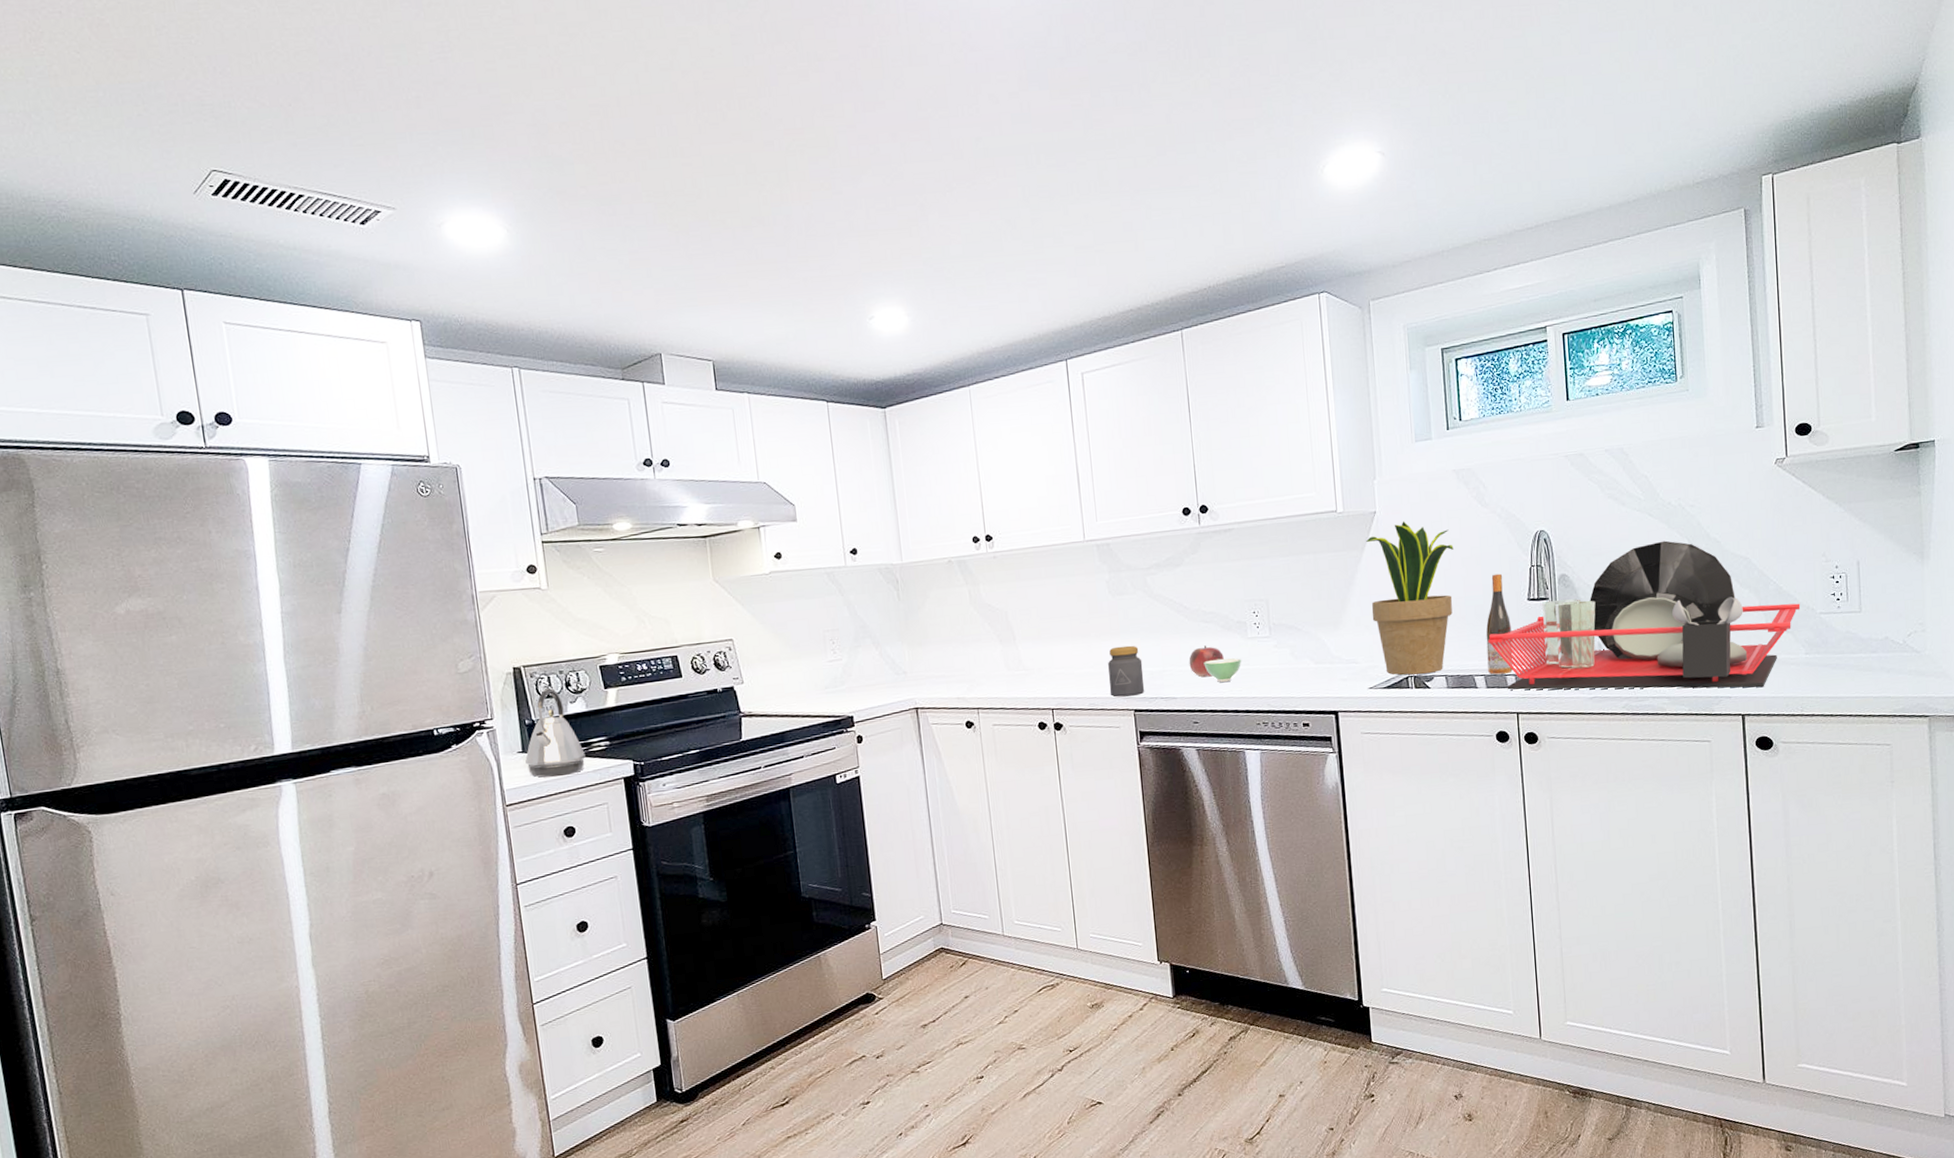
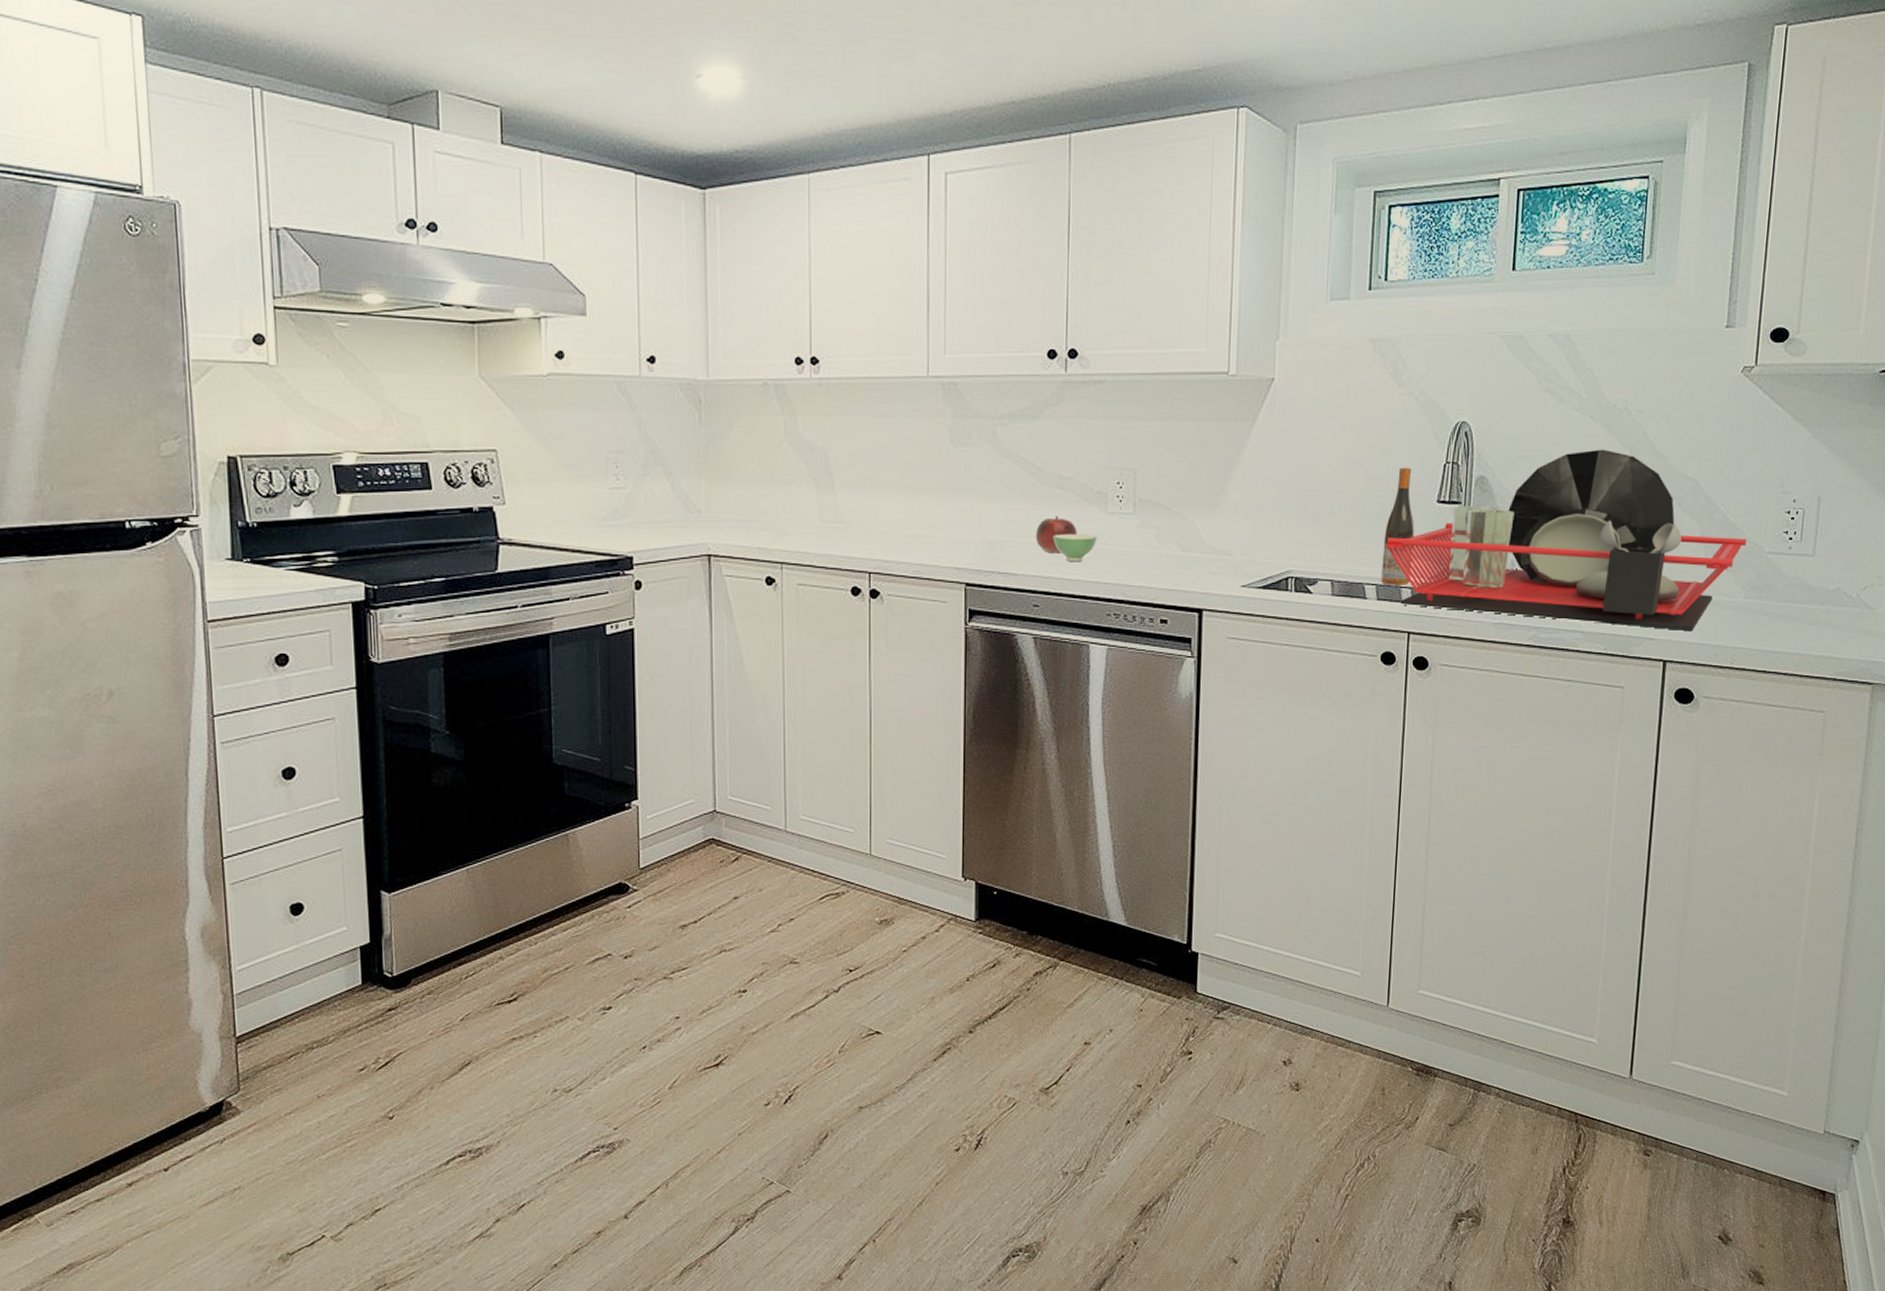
kettle: present [525,688,586,778] -> none [234,486,308,593]
jar: present [1108,645,1145,698] -> none [939,507,981,567]
potted plant: present [1366,521,1454,676] -> none [1255,393,1360,575]

